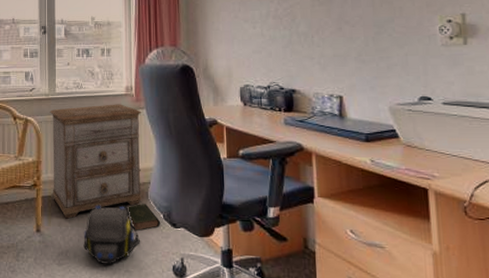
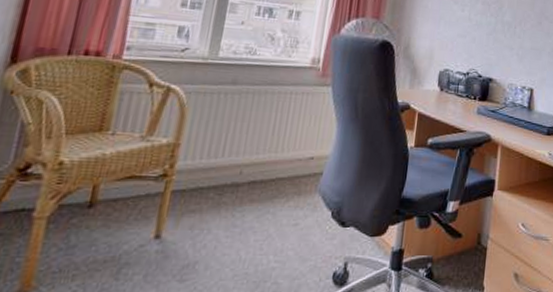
nightstand: present [49,104,143,219] -> none [187,77,327,220]
shoulder bag: present [83,204,140,265] -> none [221,200,298,276]
book: present [128,204,161,231] -> none [287,199,328,232]

